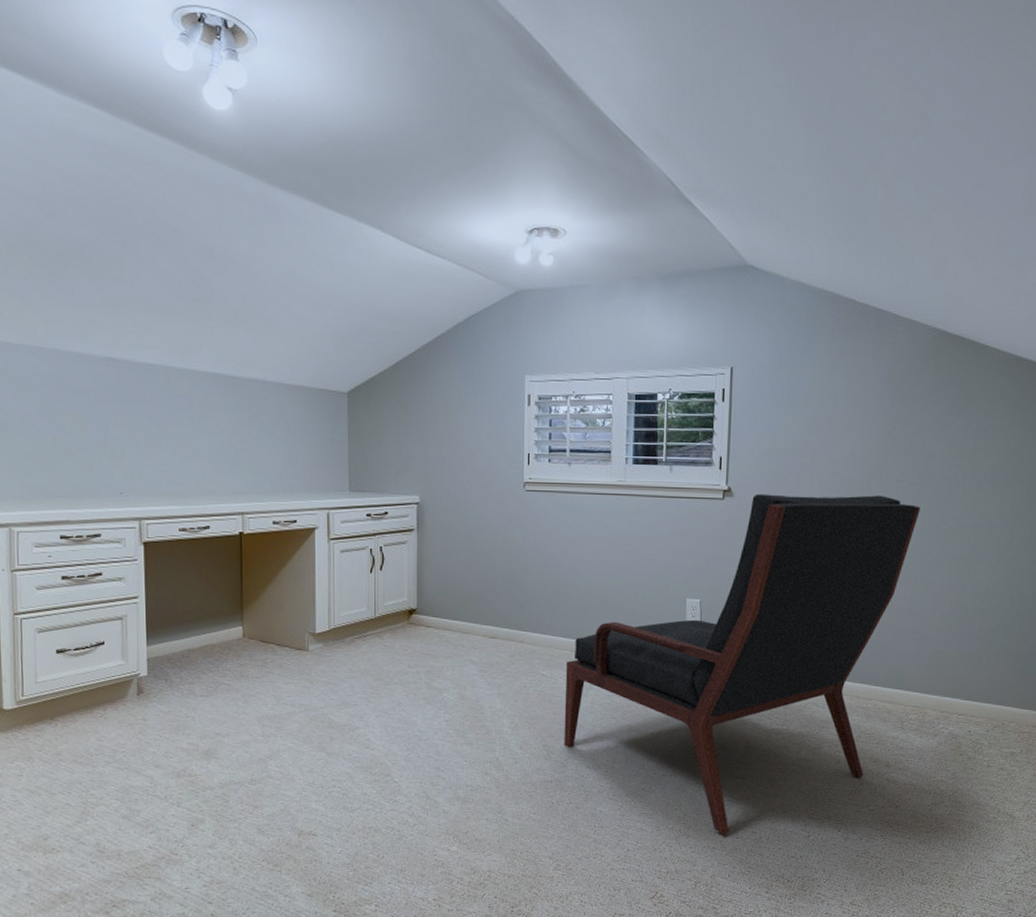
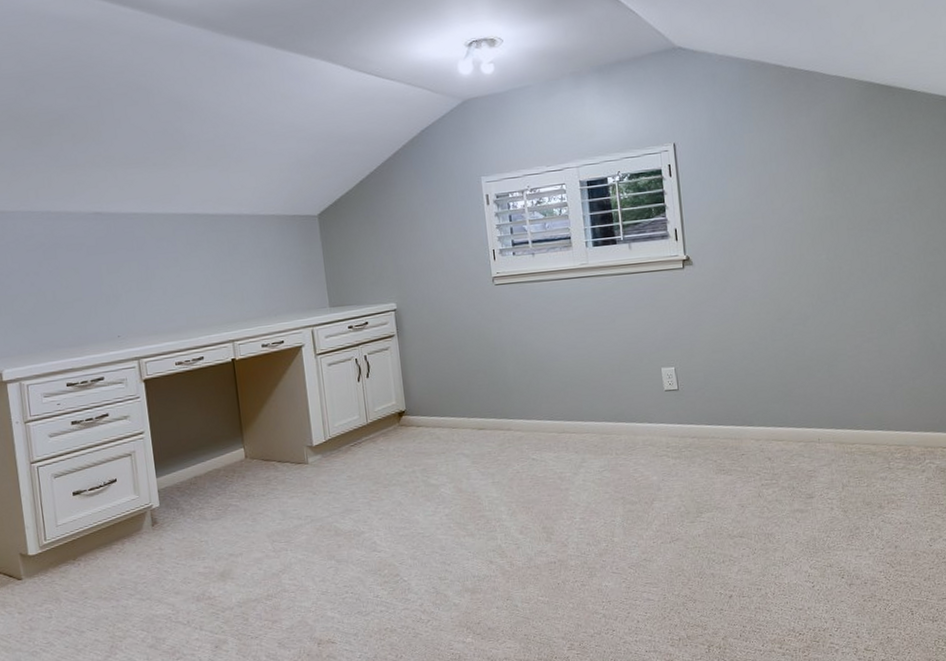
armchair: present [564,494,920,835] -> none [555,245,875,595]

